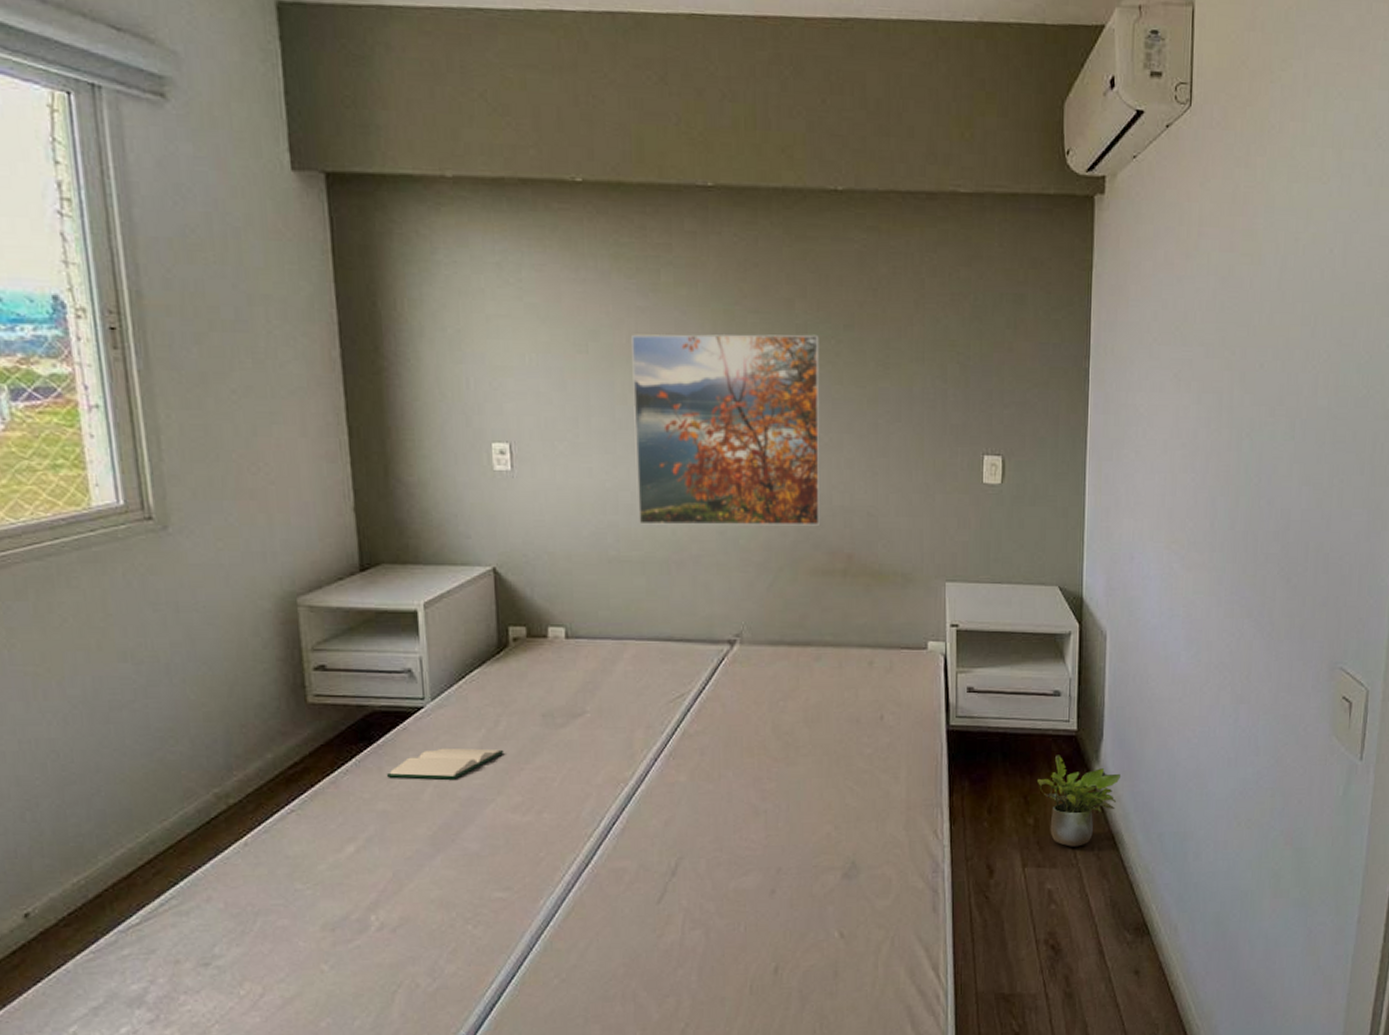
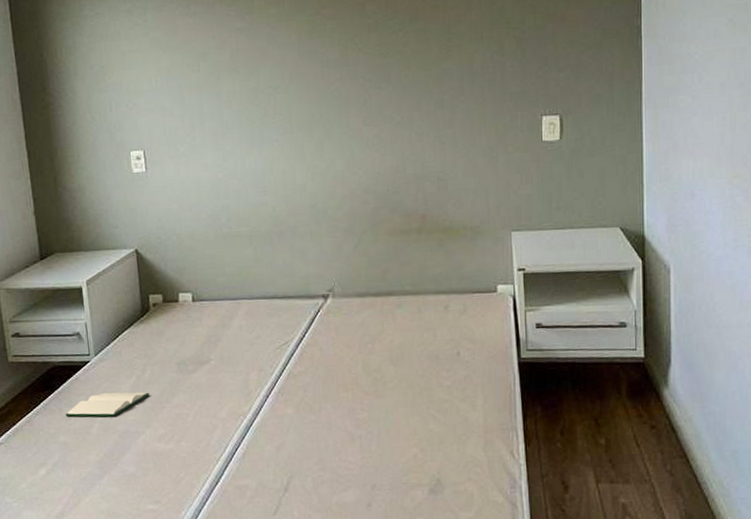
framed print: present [631,334,821,527] -> none [233,30,397,205]
potted plant: present [1038,755,1122,847] -> none [607,380,692,464]

